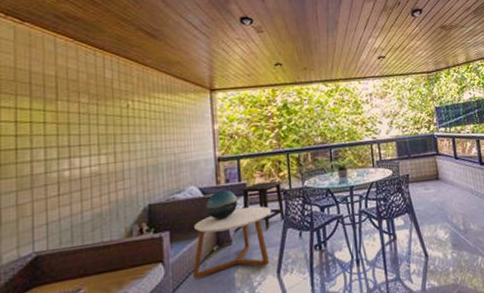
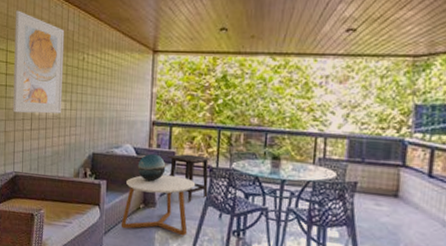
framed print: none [27,62,103,180] -> present [13,10,65,114]

